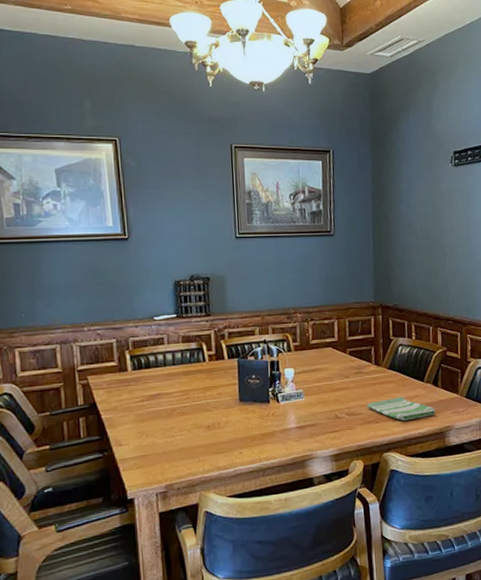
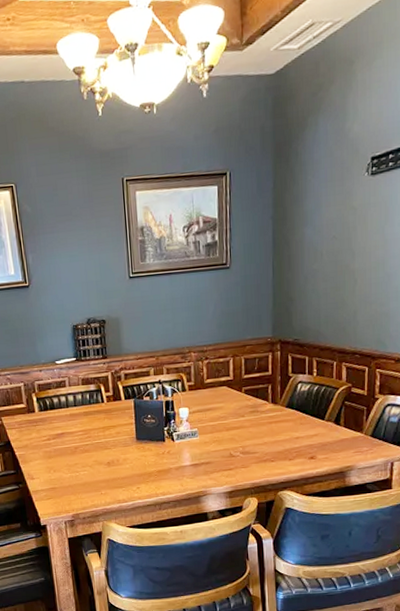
dish towel: present [367,396,436,421] -> none [262,435,336,460]

